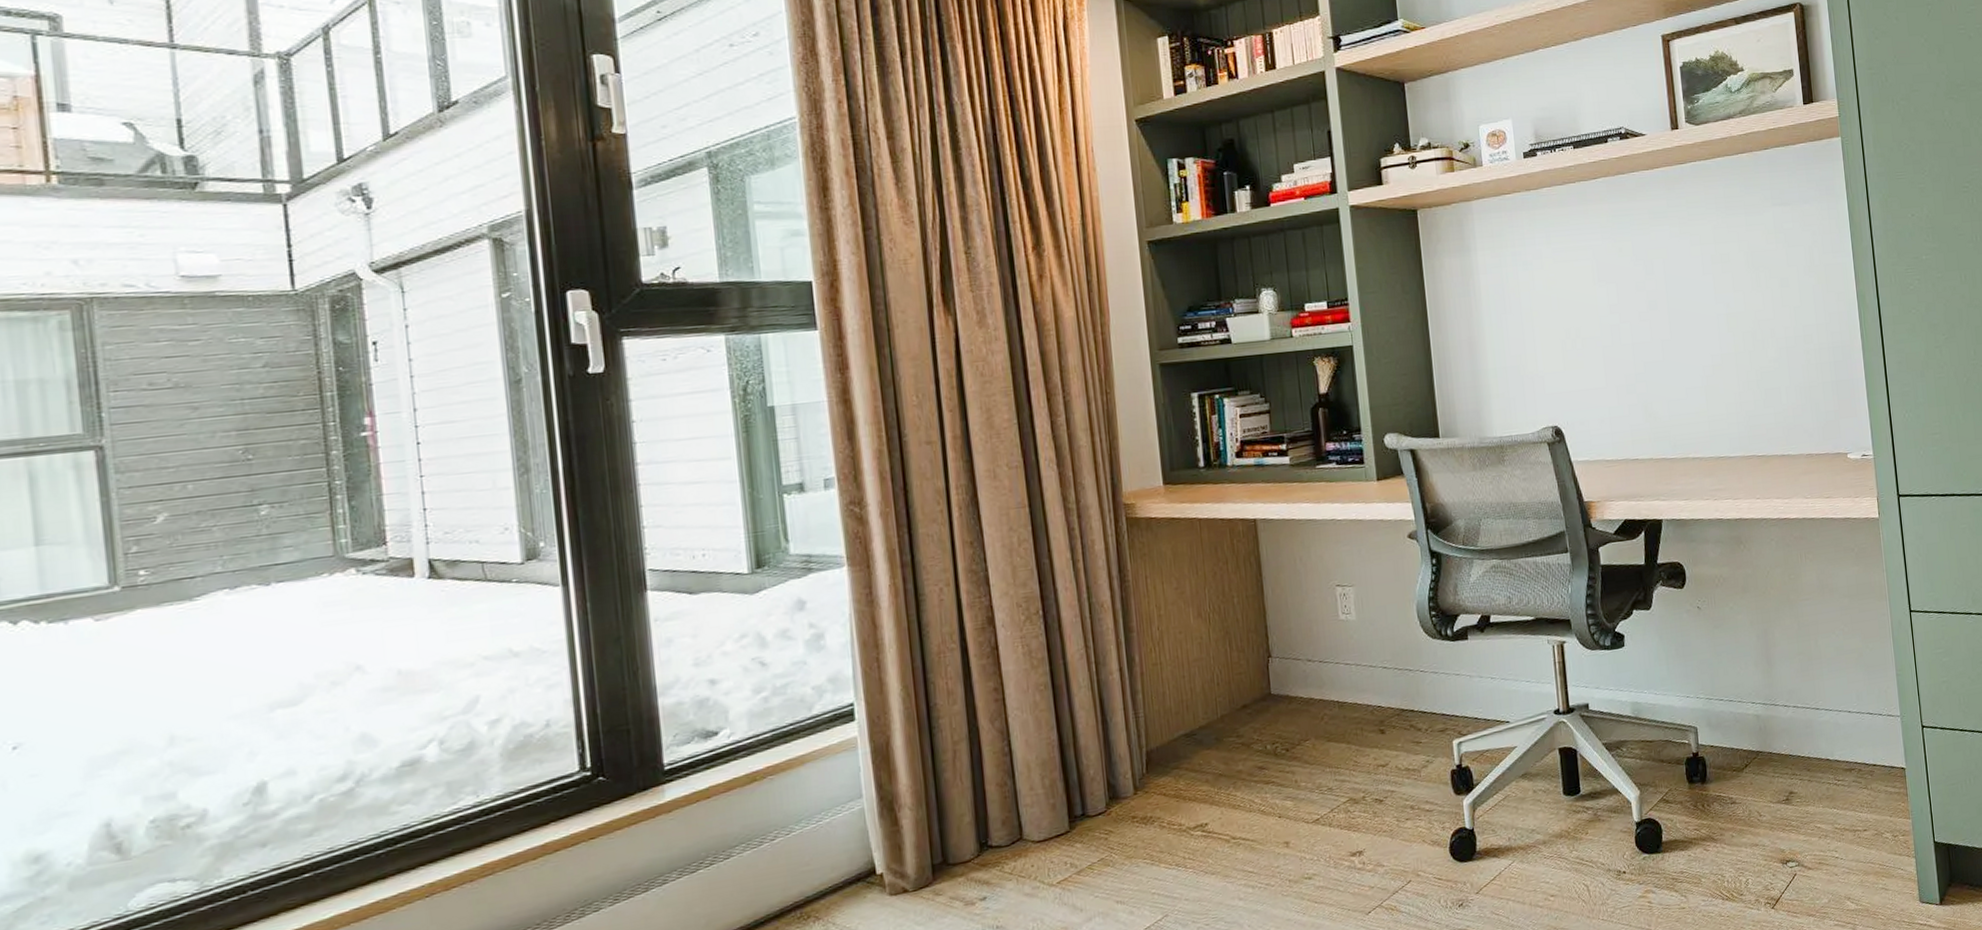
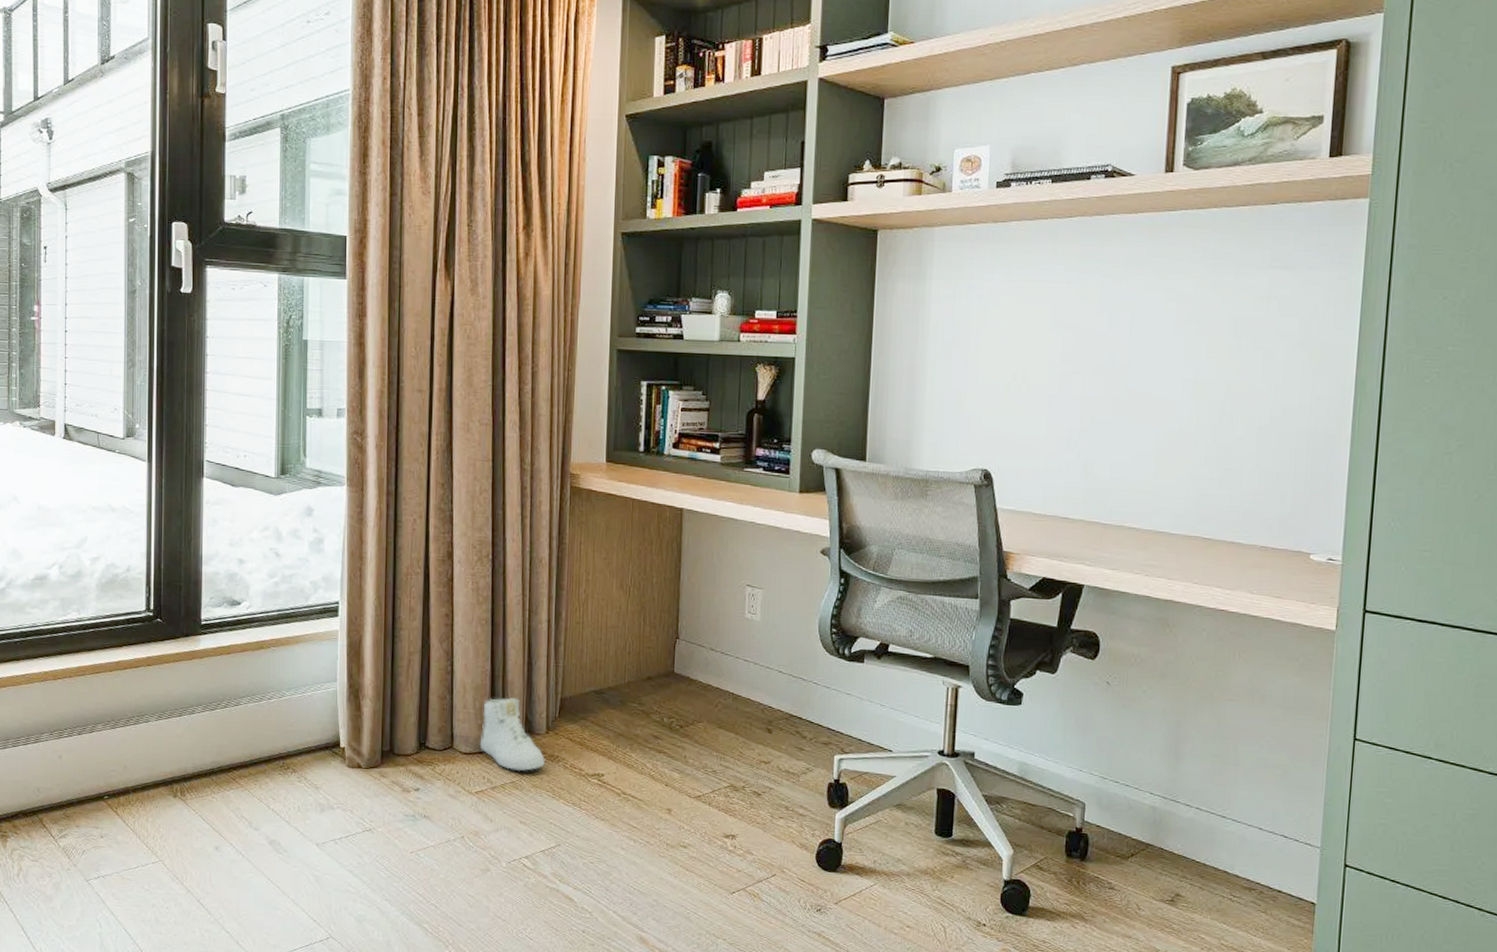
sneaker: none [1054,763,1138,847] -> present [479,698,546,771]

